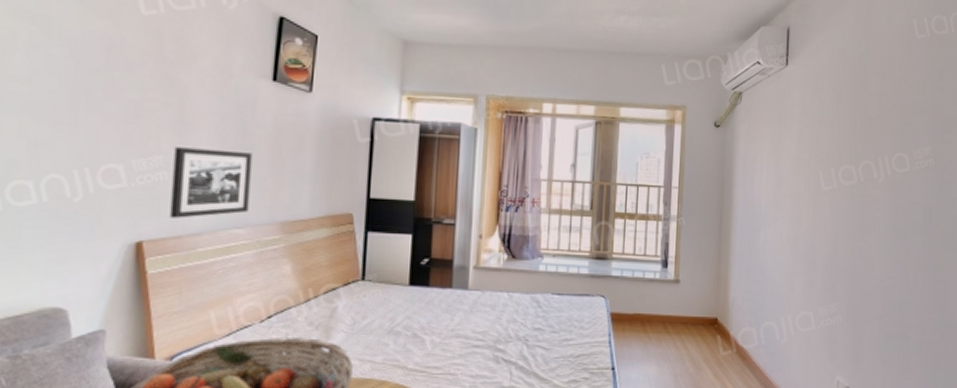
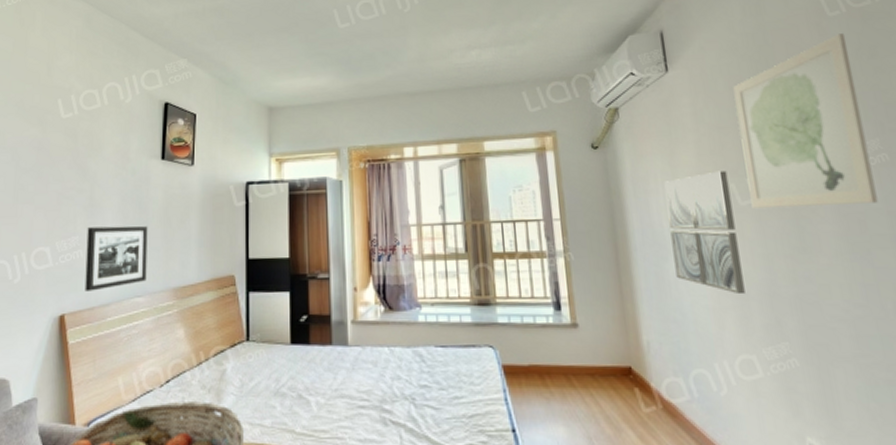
wall art: none [765,159,818,264] -> present [664,170,745,295]
wall art: none [831,54,925,198] -> present [733,33,878,208]

